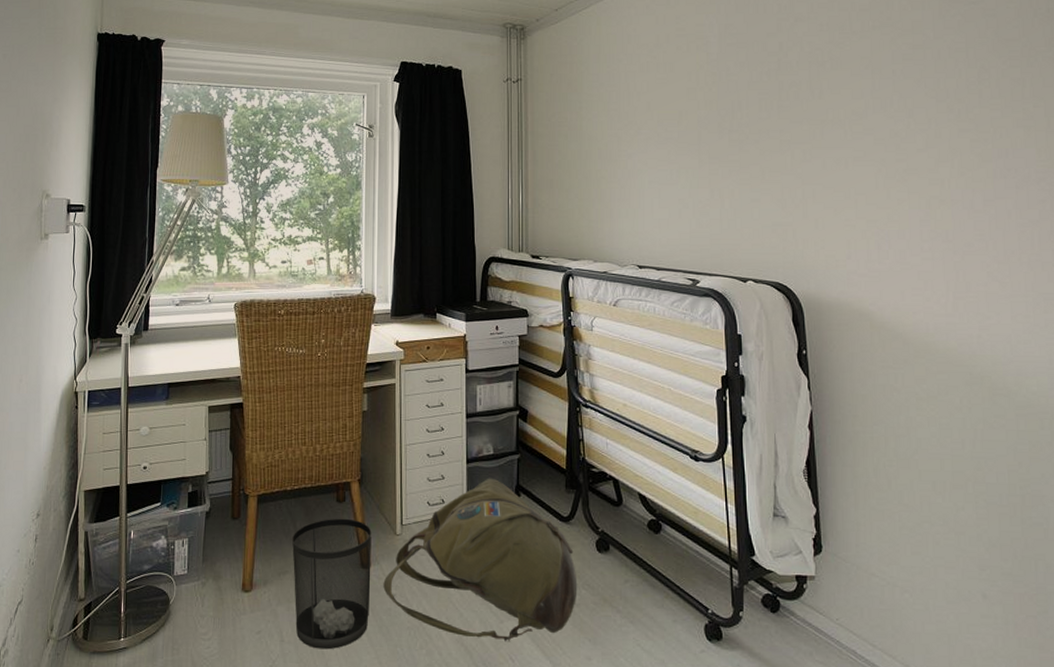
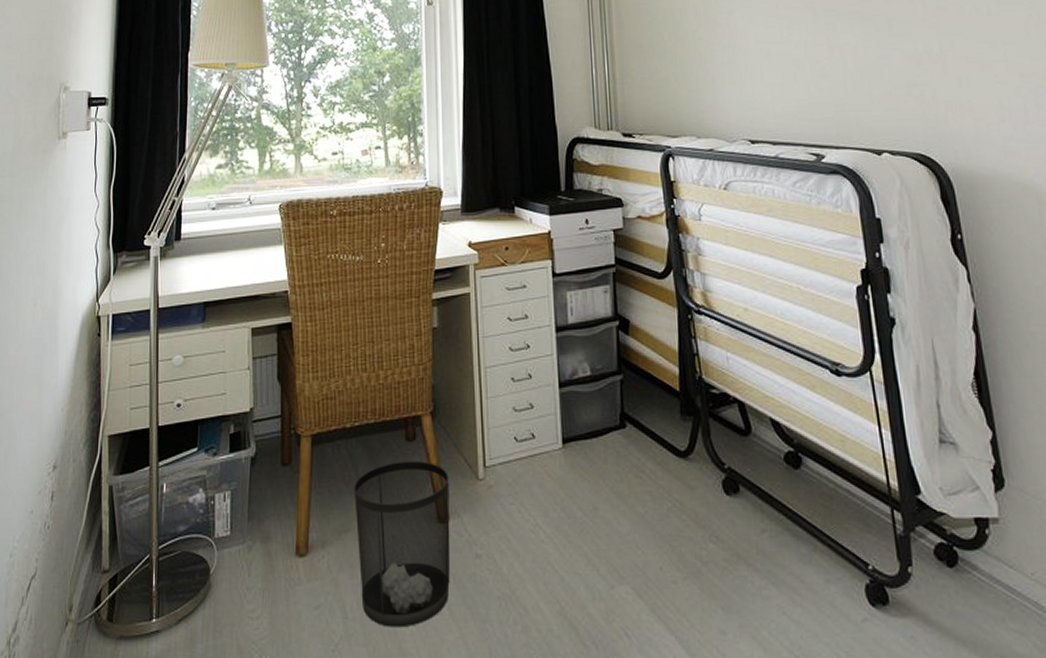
backpack: present [383,478,578,642] -> none [465,405,704,613]

